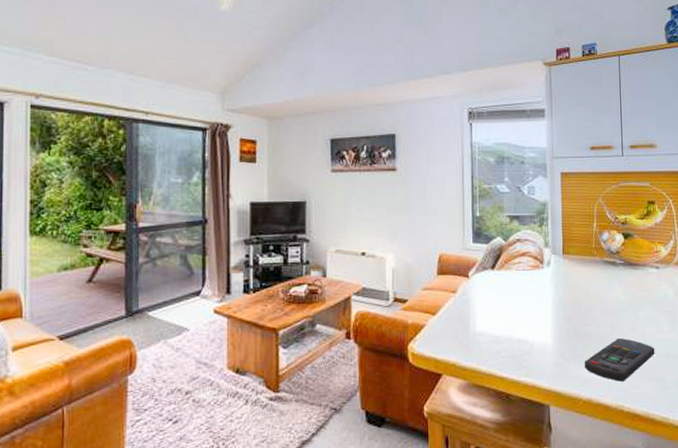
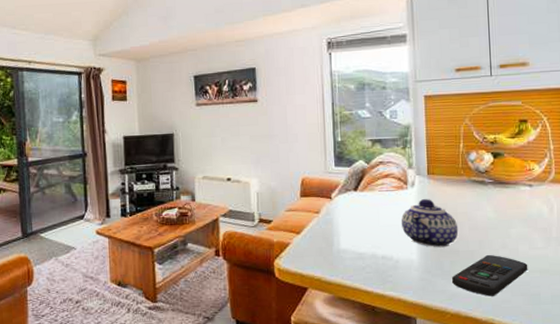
teapot: none [537,279,591,331] -> present [401,199,459,248]

